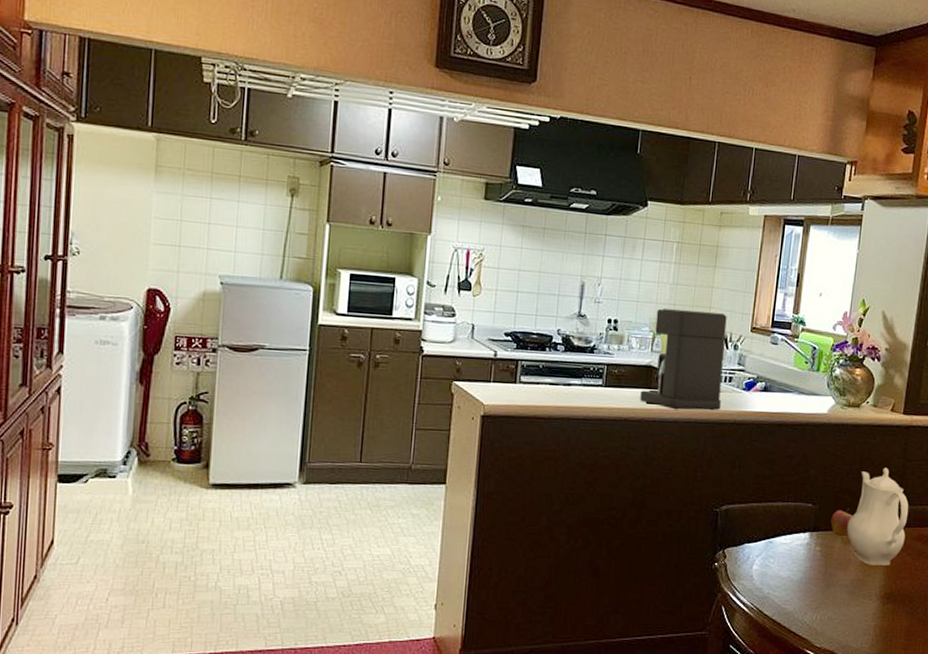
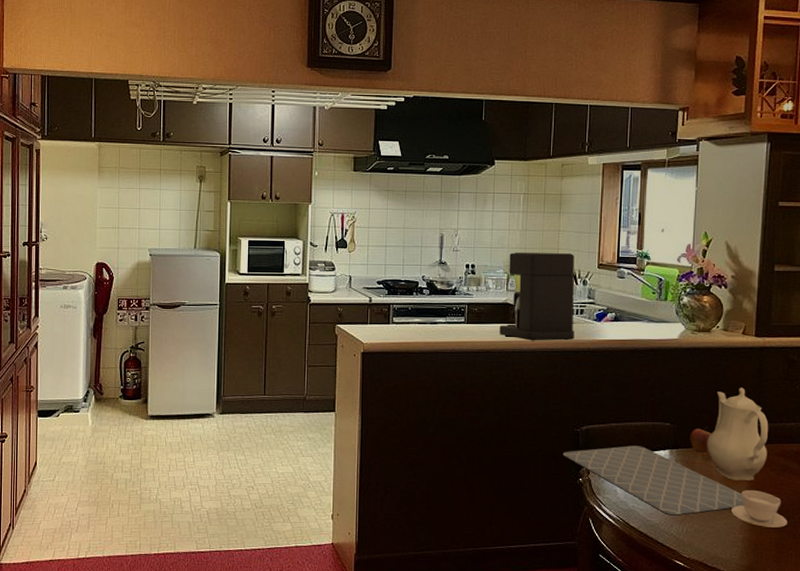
placemat: none [699,527,879,603] -> present [562,445,744,516]
teacup: none [866,576,919,615] -> present [732,490,787,528]

